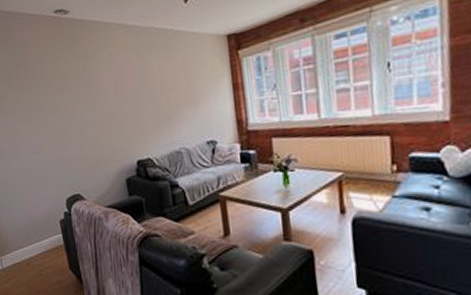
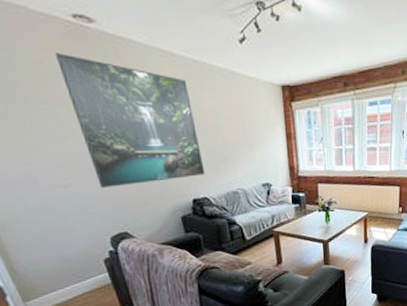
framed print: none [40,42,150,152] -> present [54,53,205,188]

